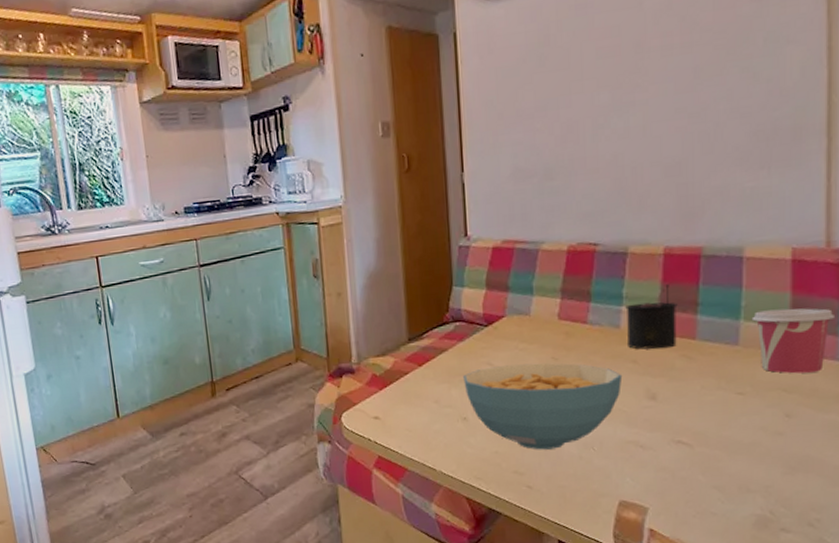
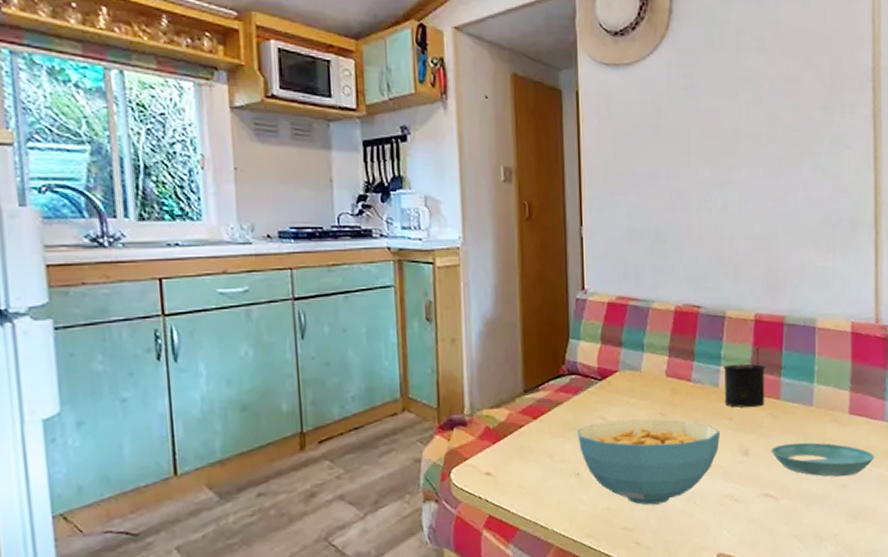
saucer: none [685,385,822,424] -> present [772,442,874,477]
cup: present [751,308,836,374] -> none [822,374,883,432]

